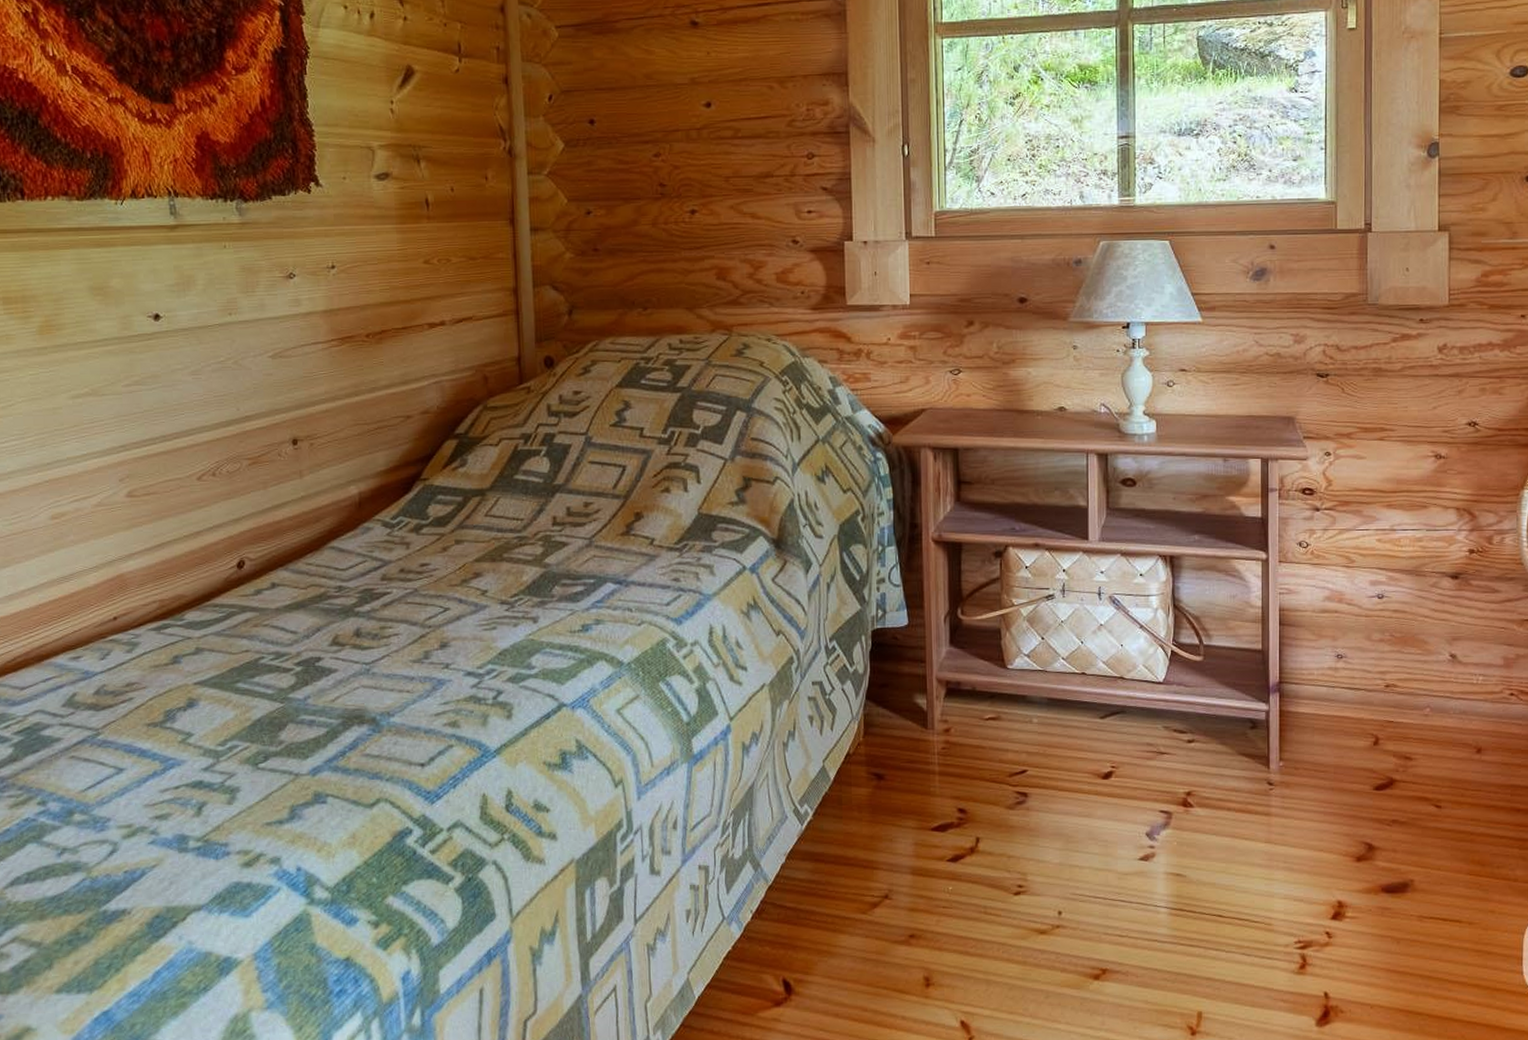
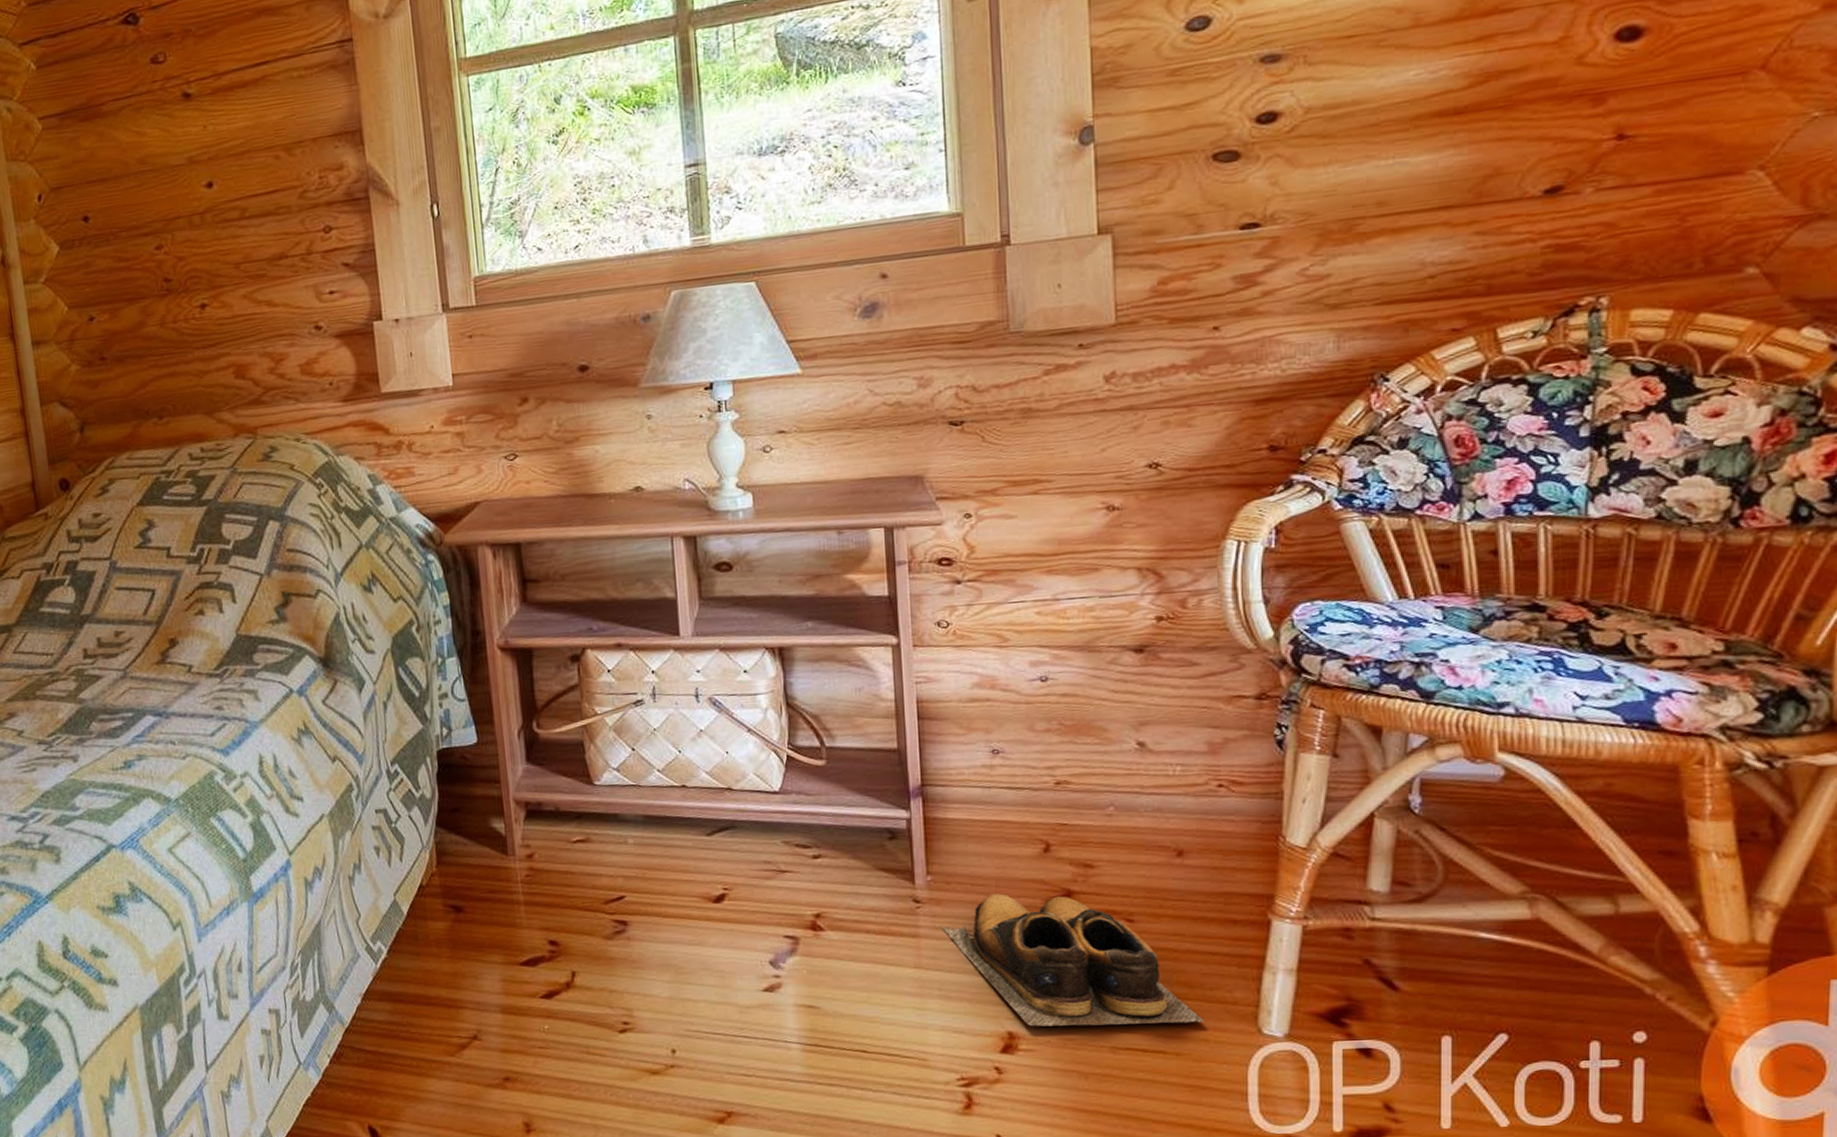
shoes: none [1289,780,1492,897] -> present [942,894,1205,1027]

